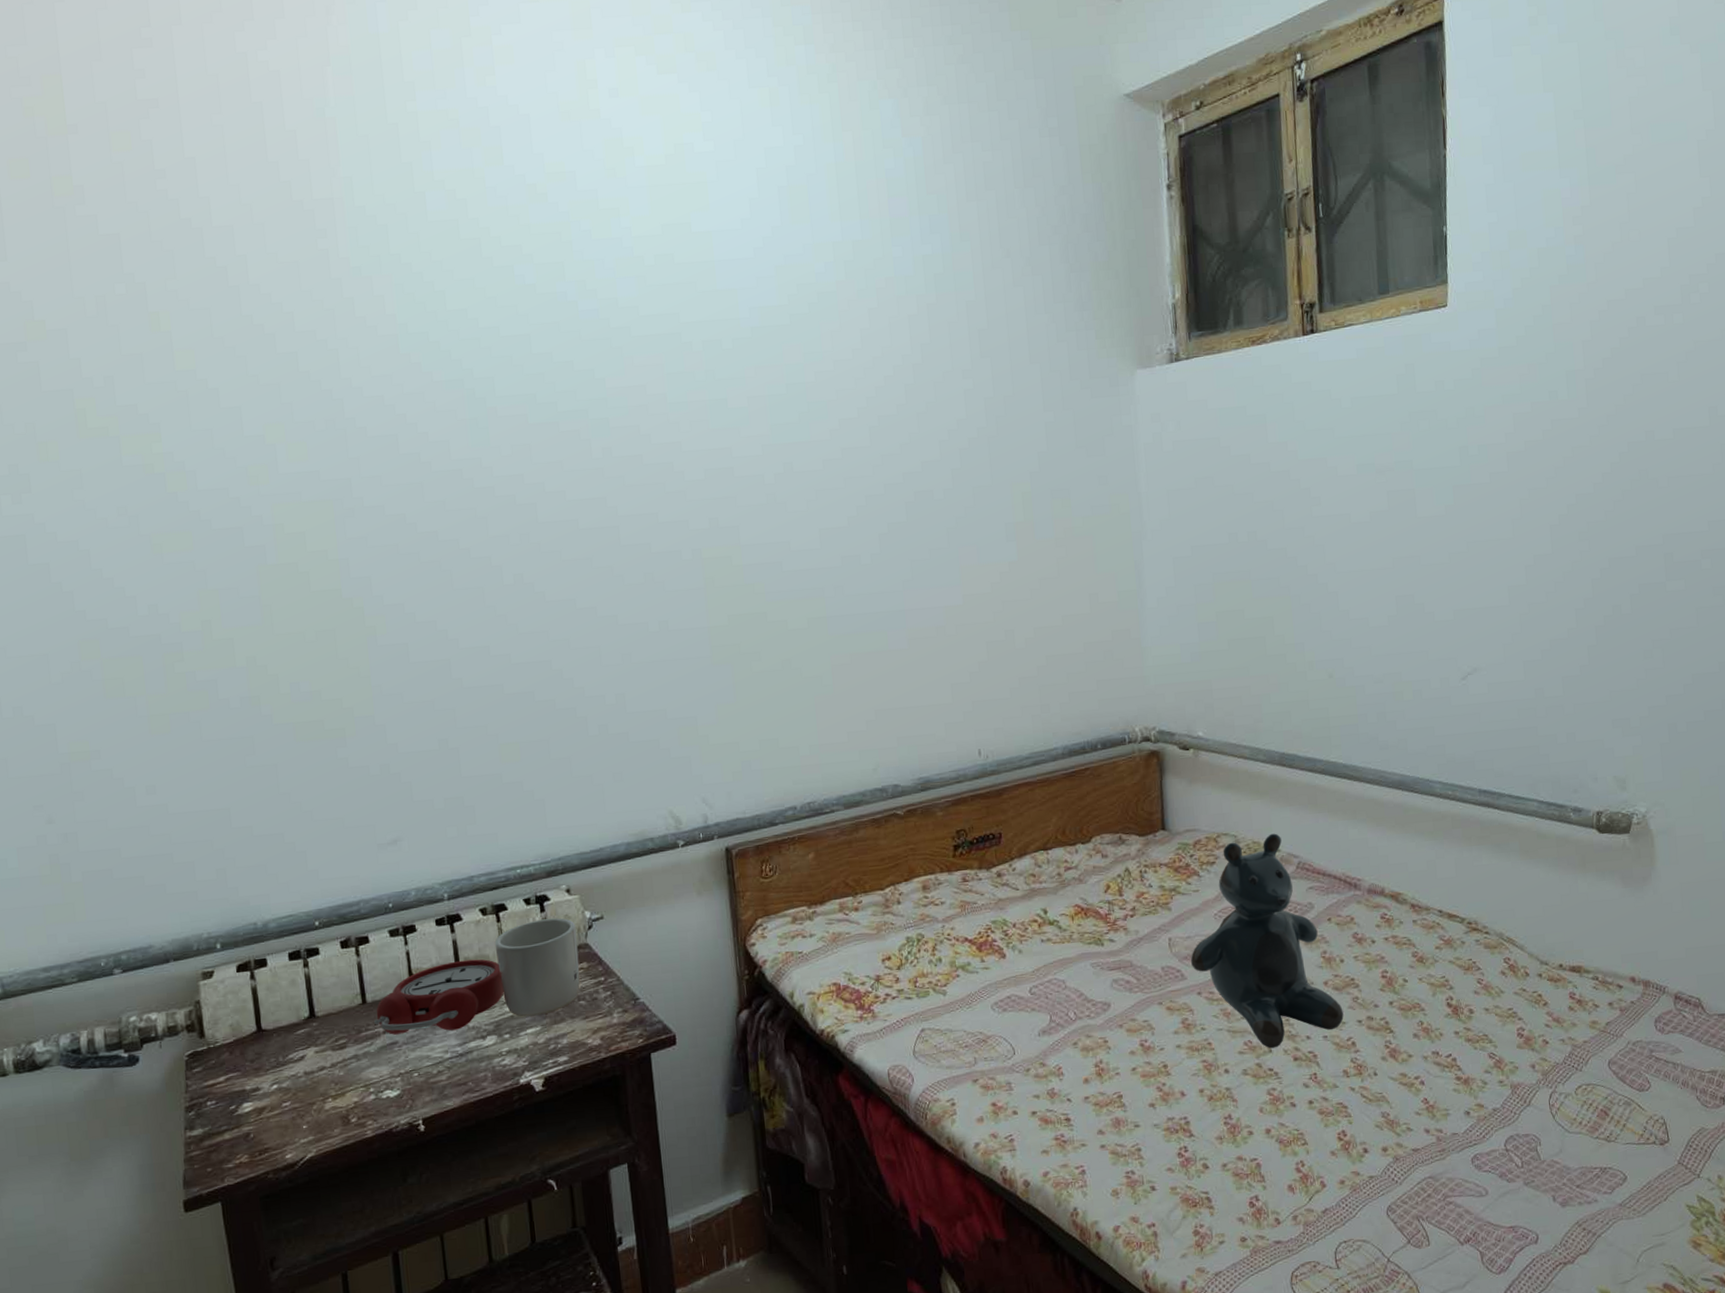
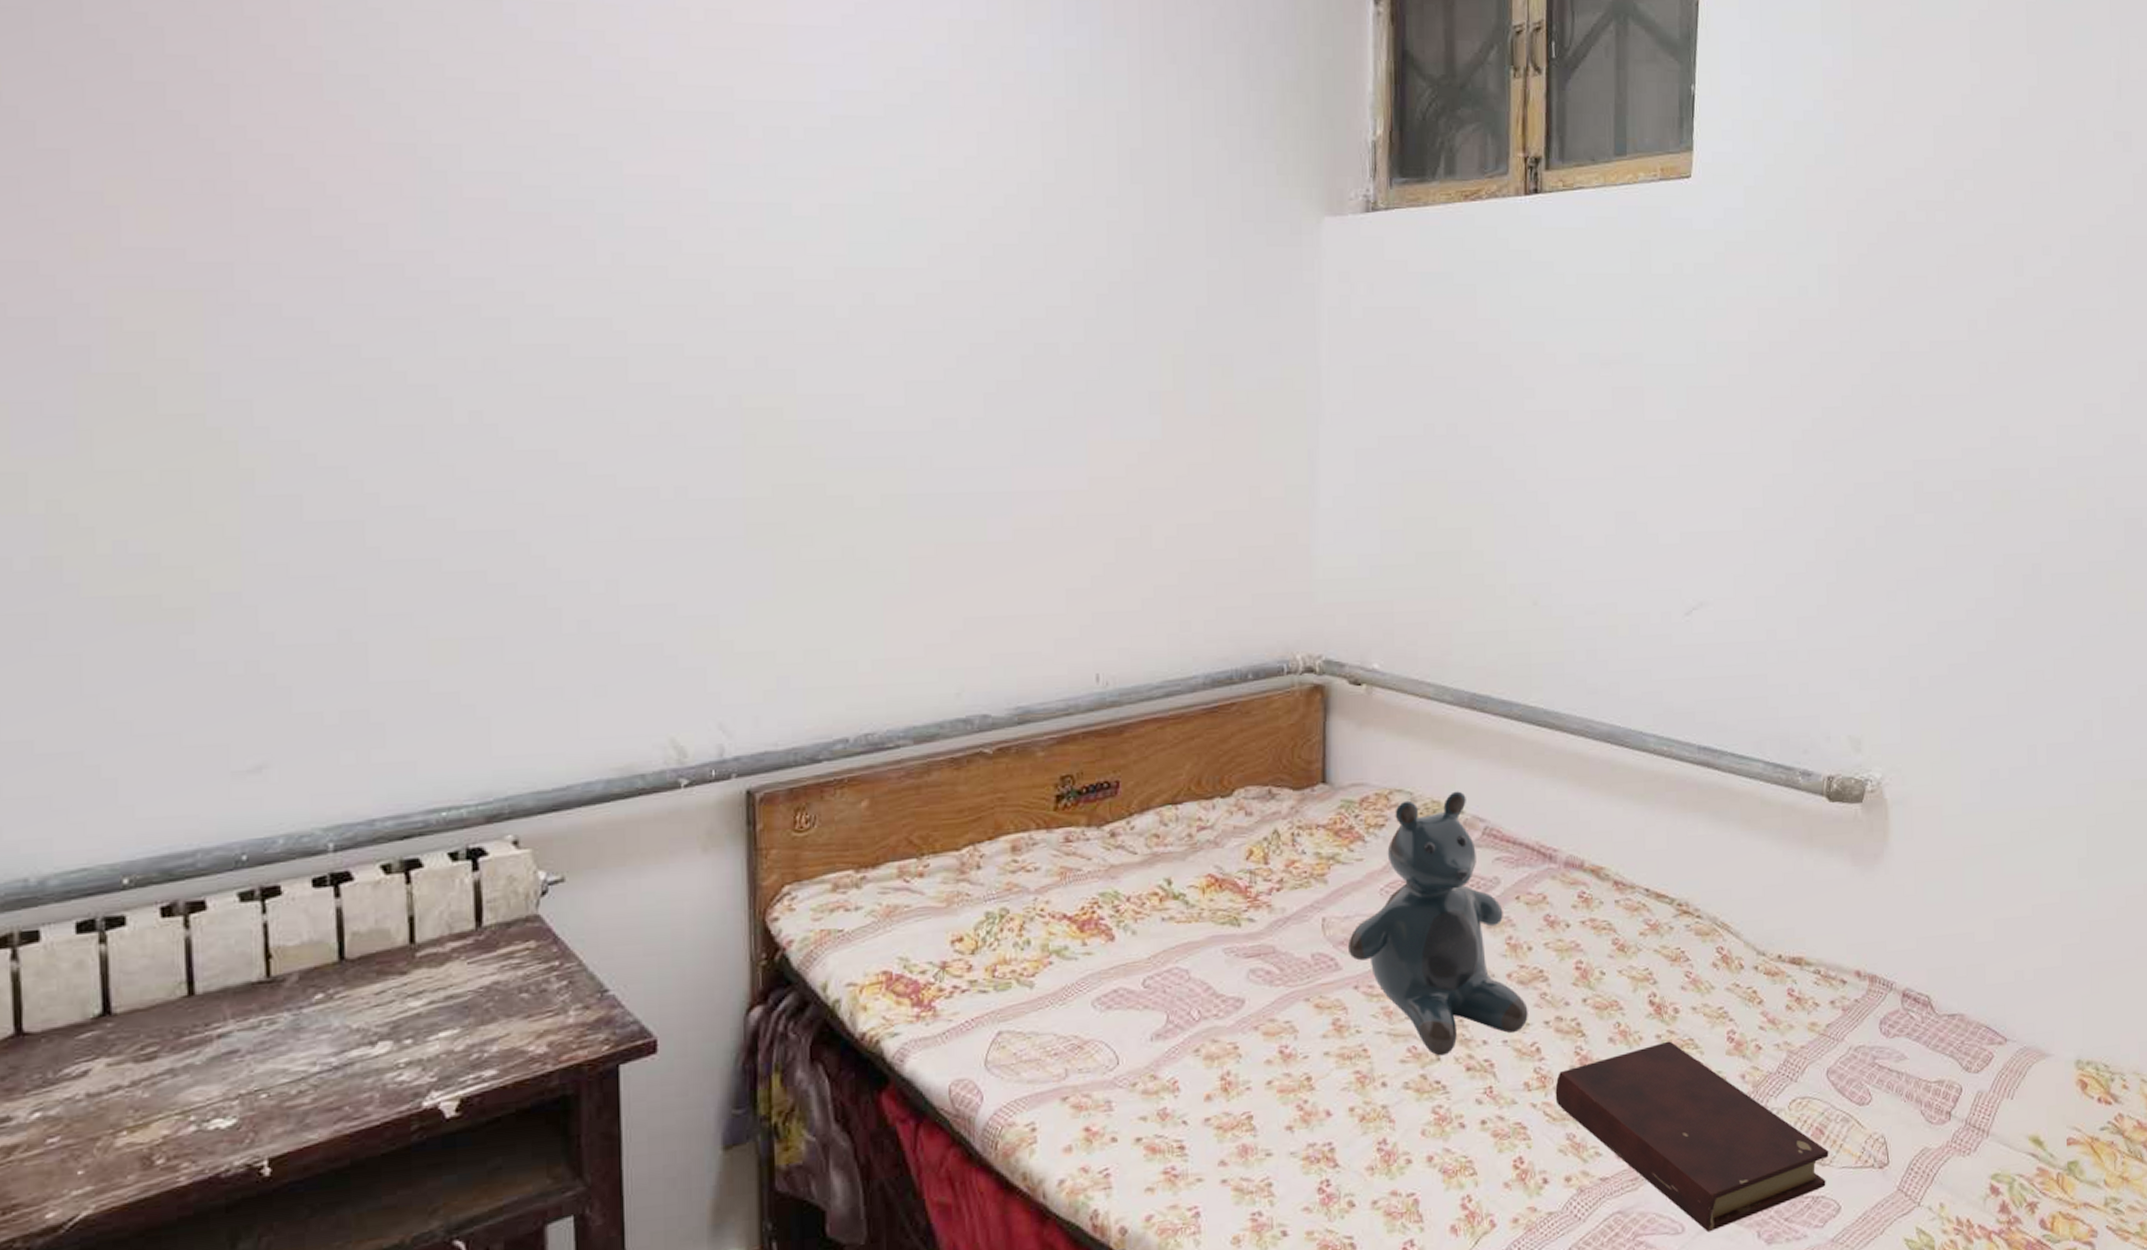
alarm clock: present [373,959,504,1035] -> none [203,934,409,1040]
mug: present [494,917,581,1017] -> none [400,879,525,1015]
book: none [1370,1036,1614,1196] -> present [1555,1041,1829,1233]

